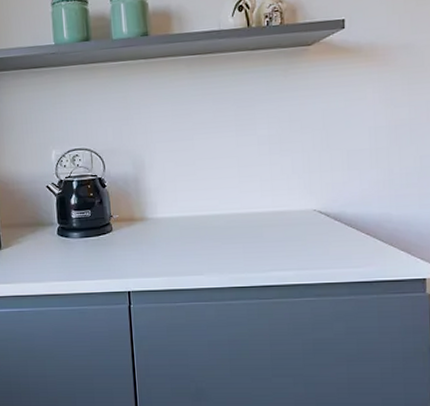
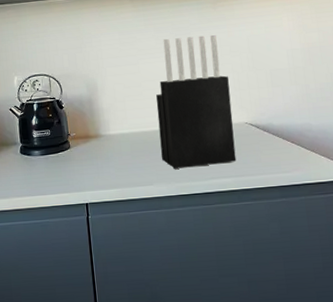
knife block: none [211,107,301,258] -> present [156,34,237,169]

